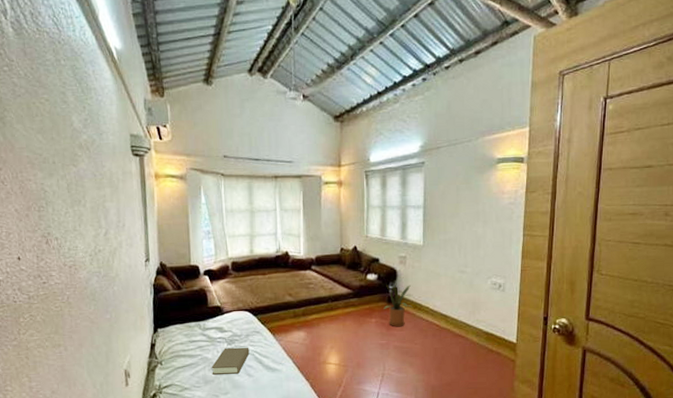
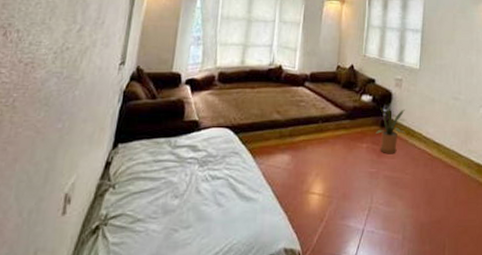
book: present [211,347,250,375] -> none [174,170,224,203]

